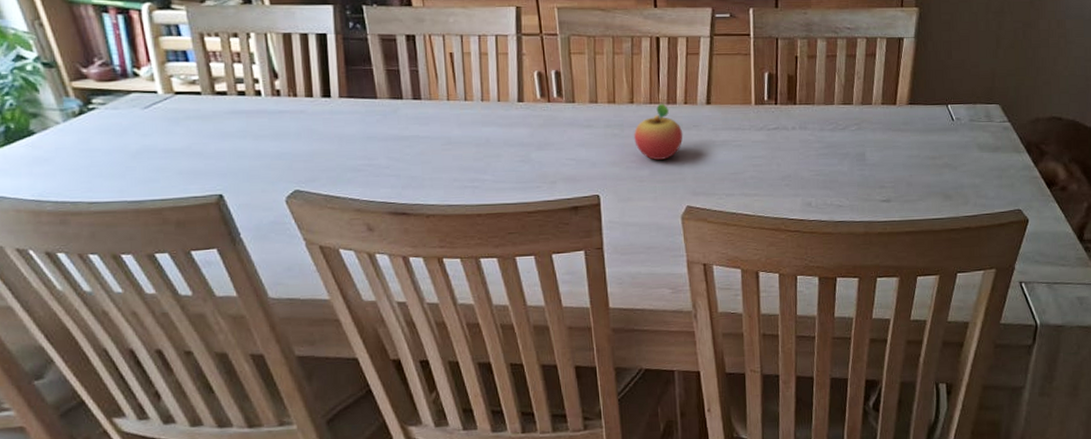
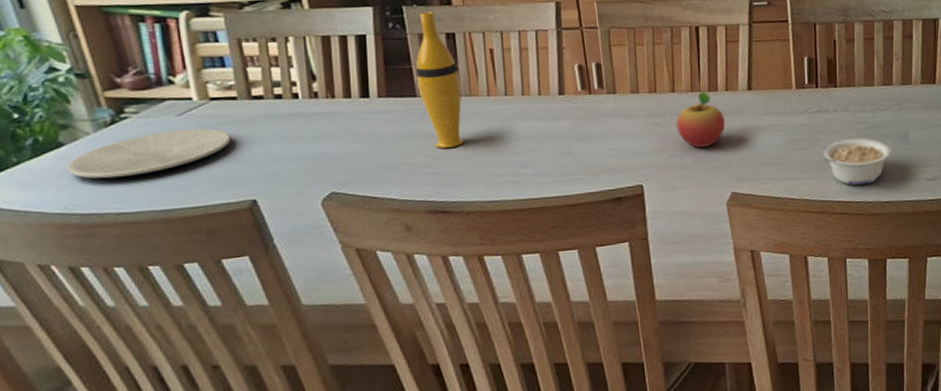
plate: none [39,122,197,168] -> present [67,128,231,179]
vase: none [376,11,425,151] -> present [415,11,465,148]
legume: none [778,156,847,204] -> present [822,138,891,185]

